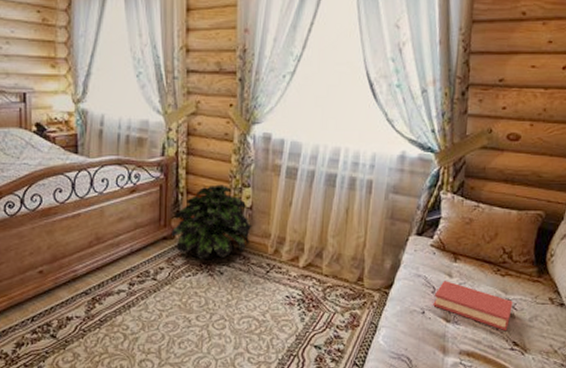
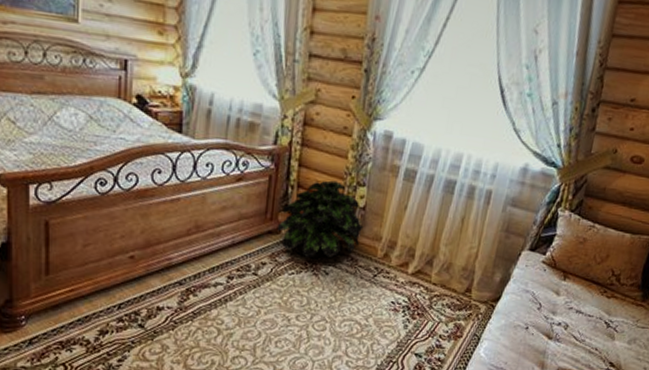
hardback book: present [433,281,513,332] -> none [537,298,615,352]

